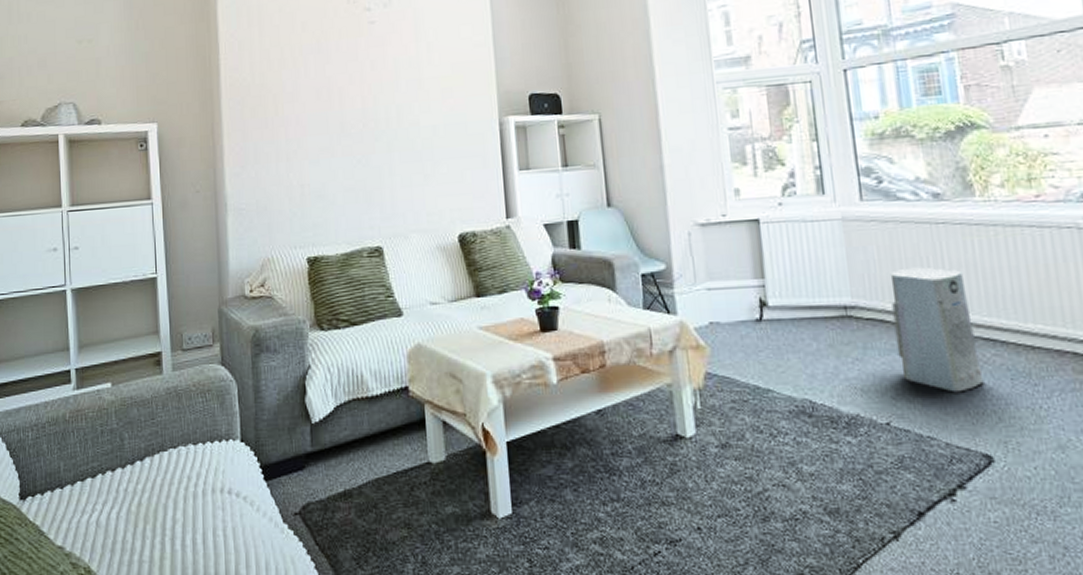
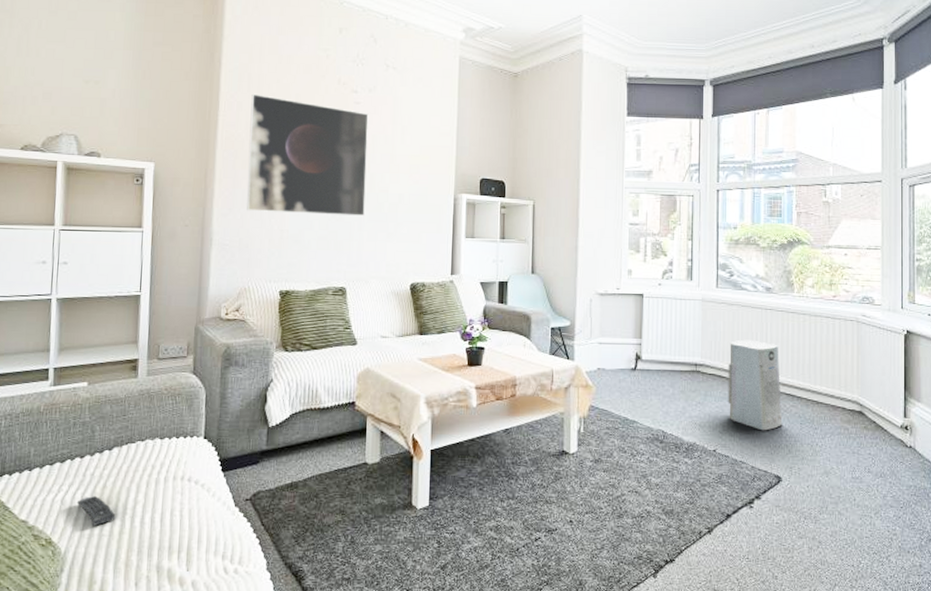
remote control: none [112,516,155,551] -> present [76,496,116,526]
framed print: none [253,28,395,167] -> present [247,93,369,217]

